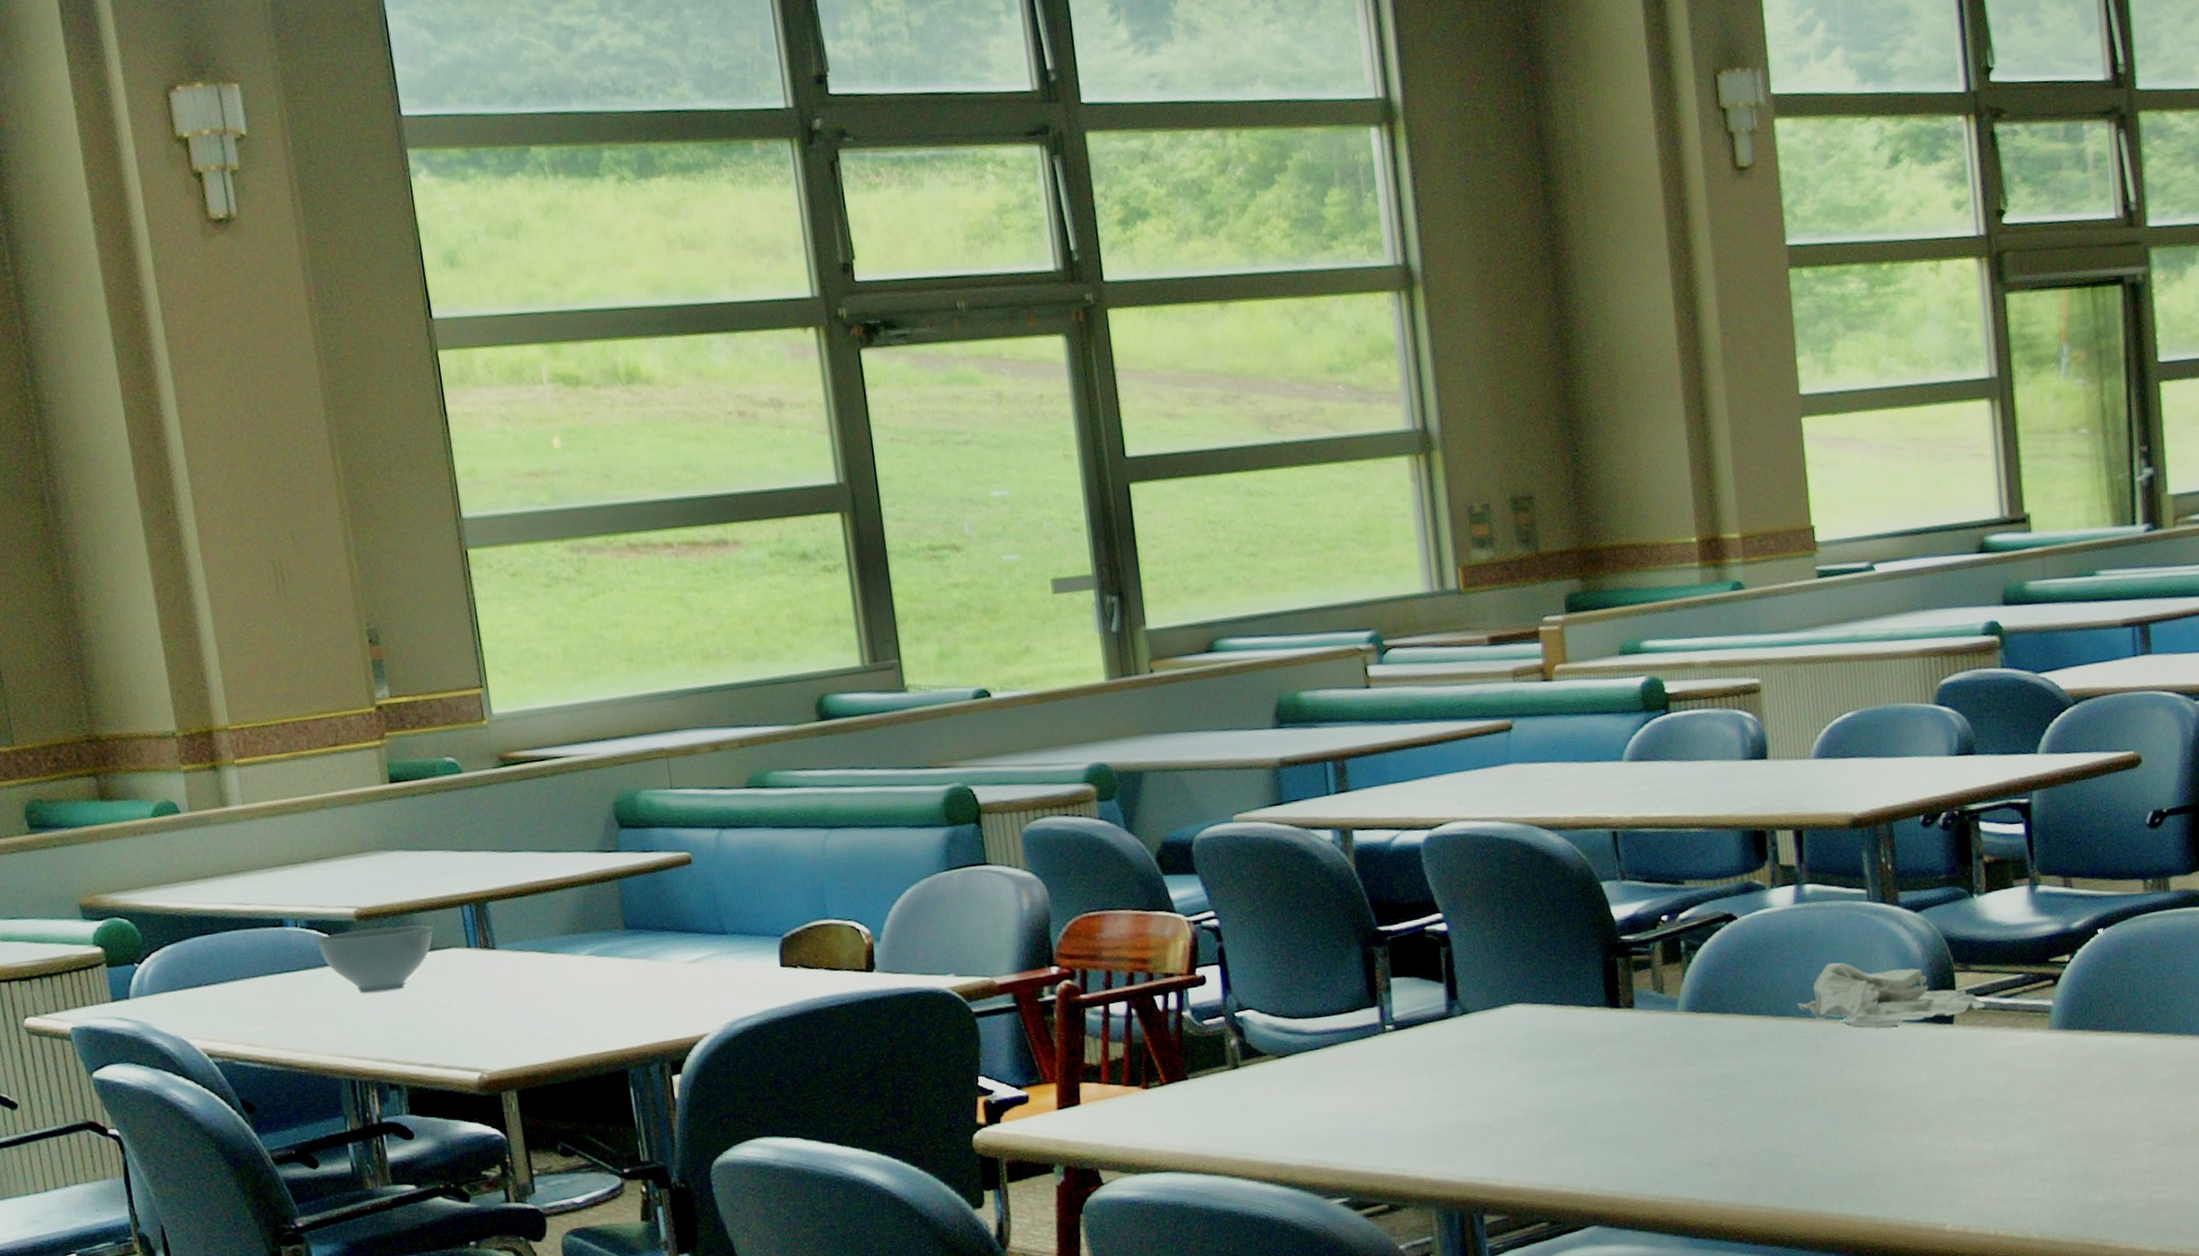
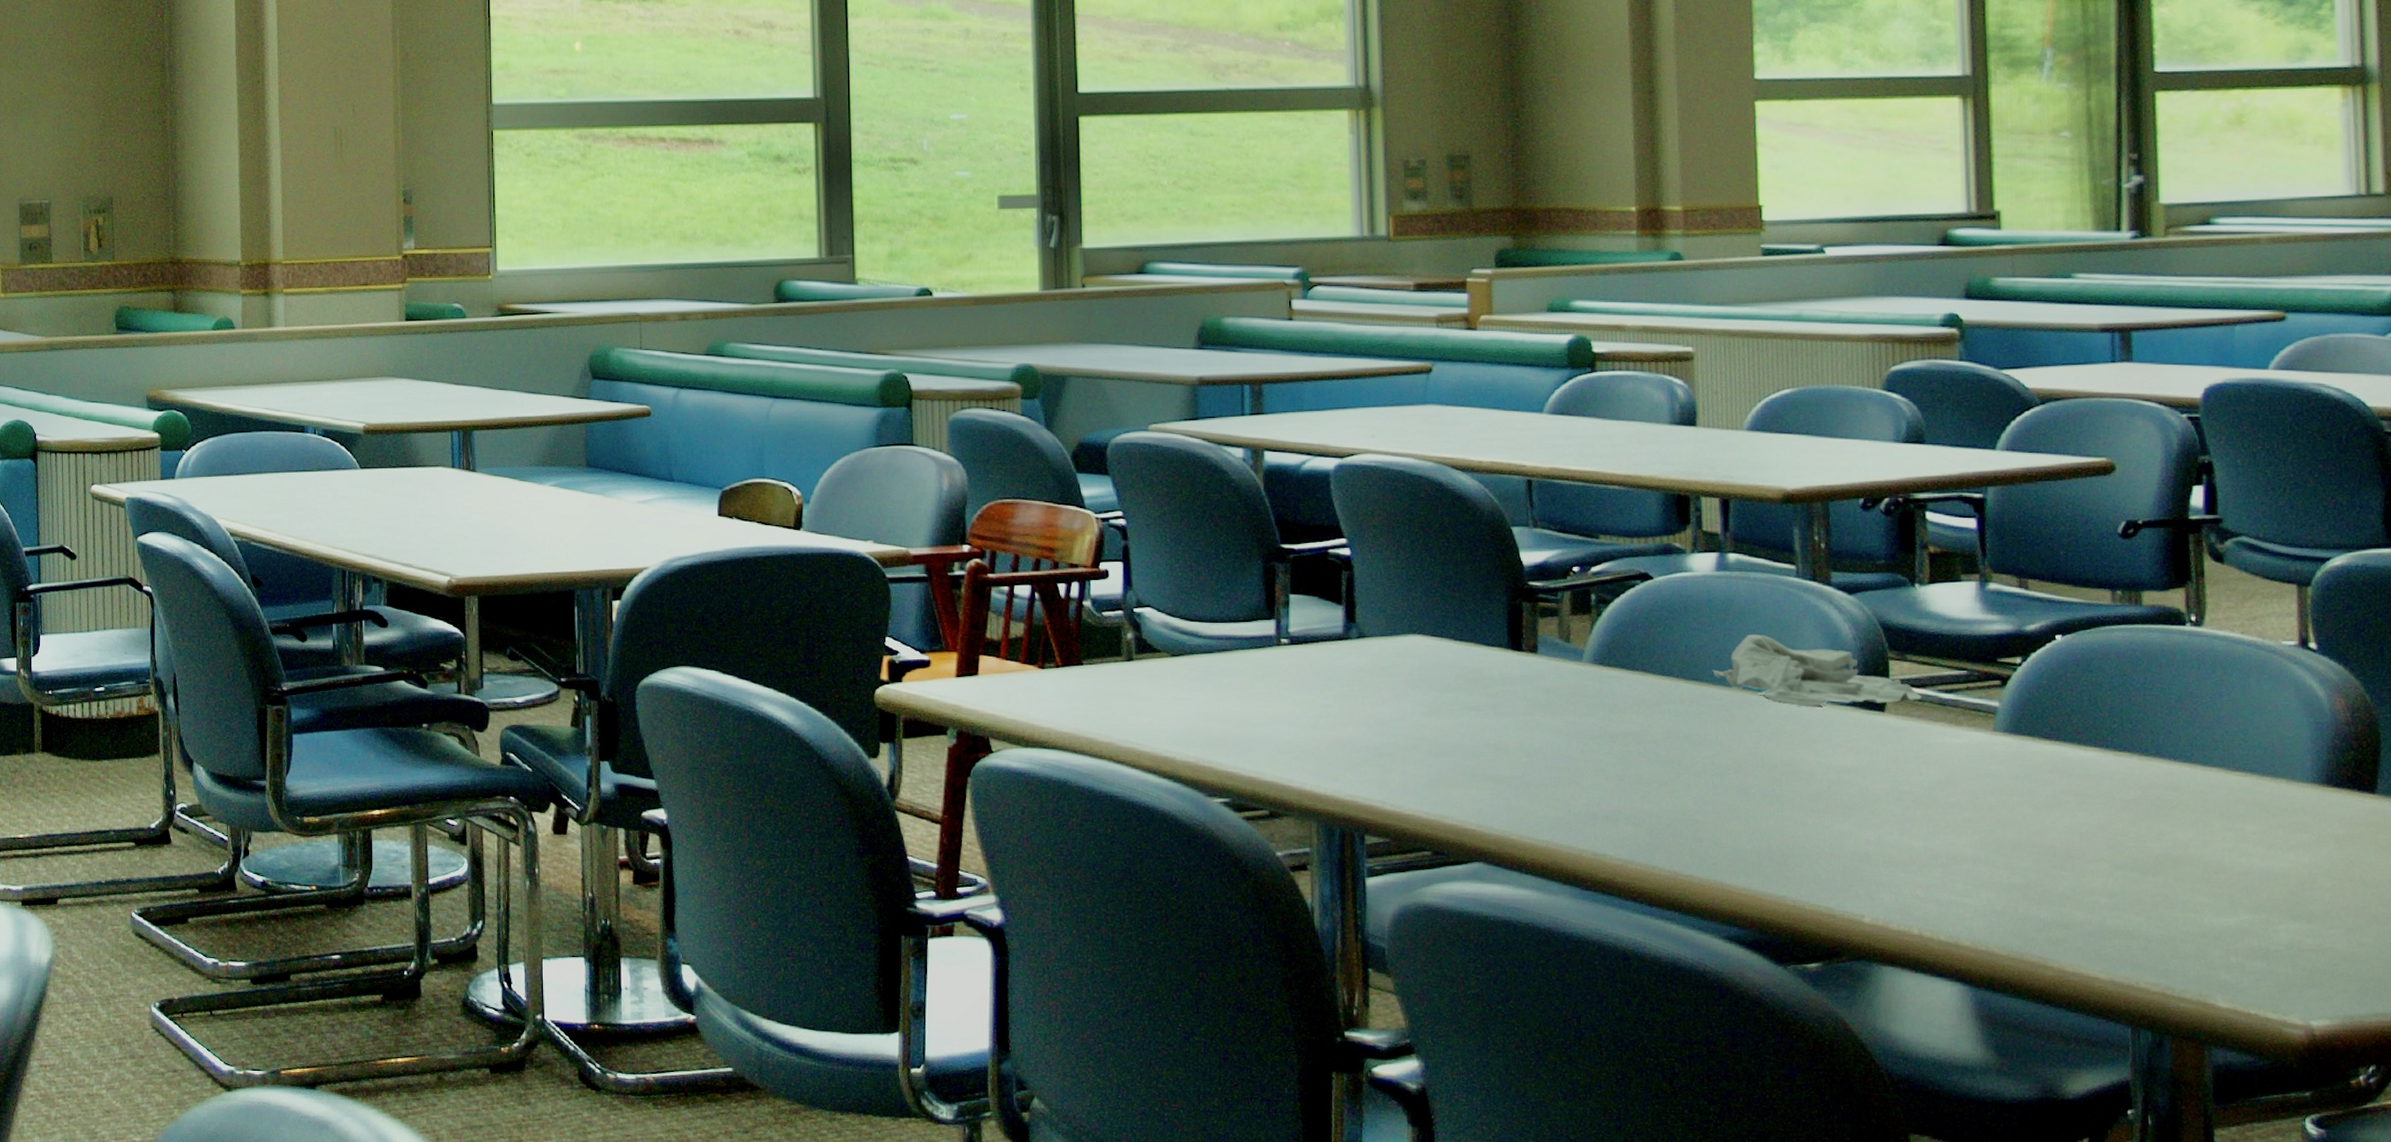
bowl: present [315,925,435,994] -> none [328,443,427,497]

